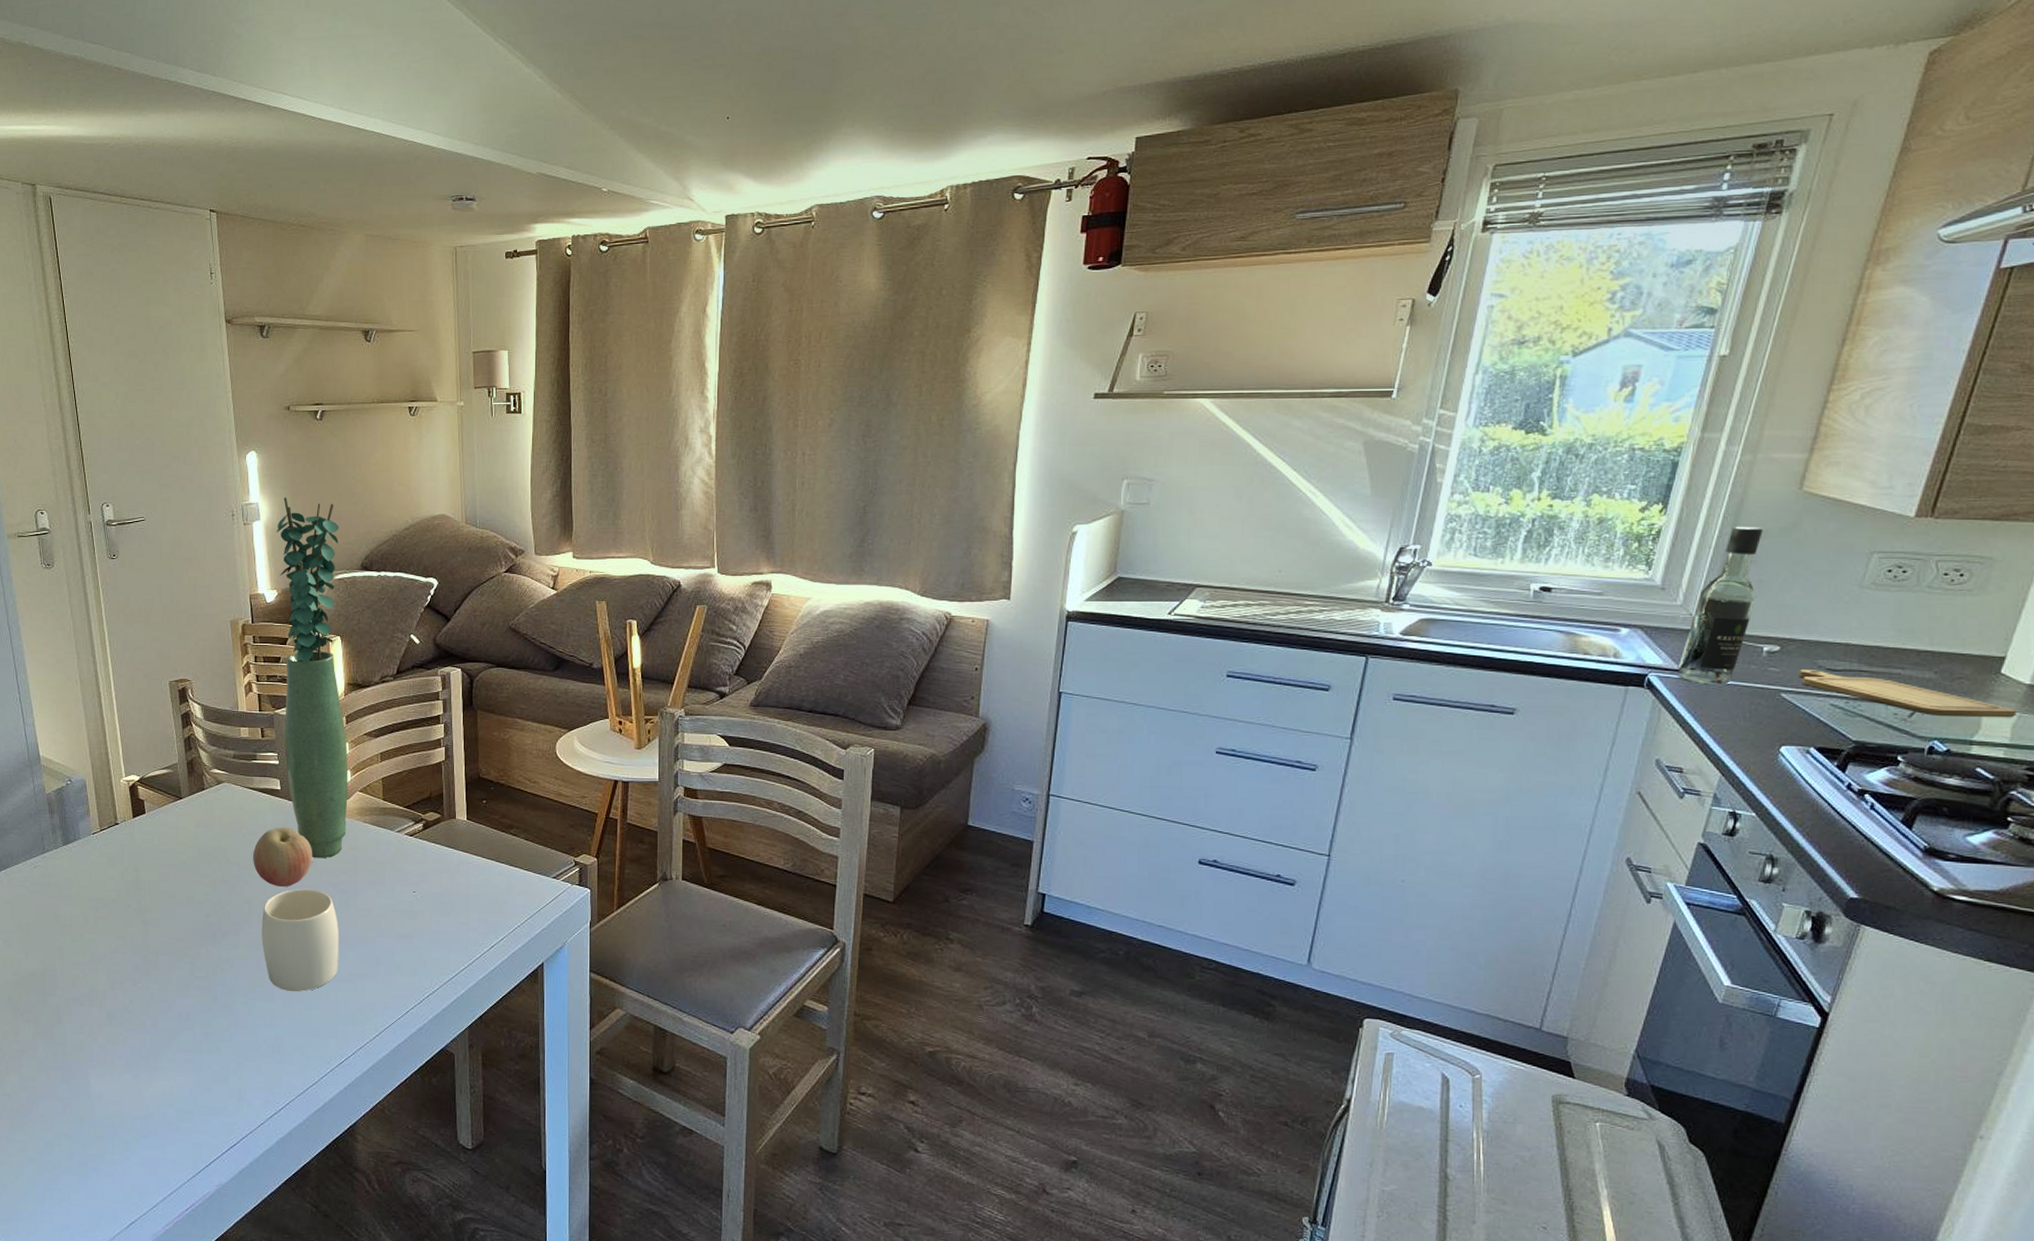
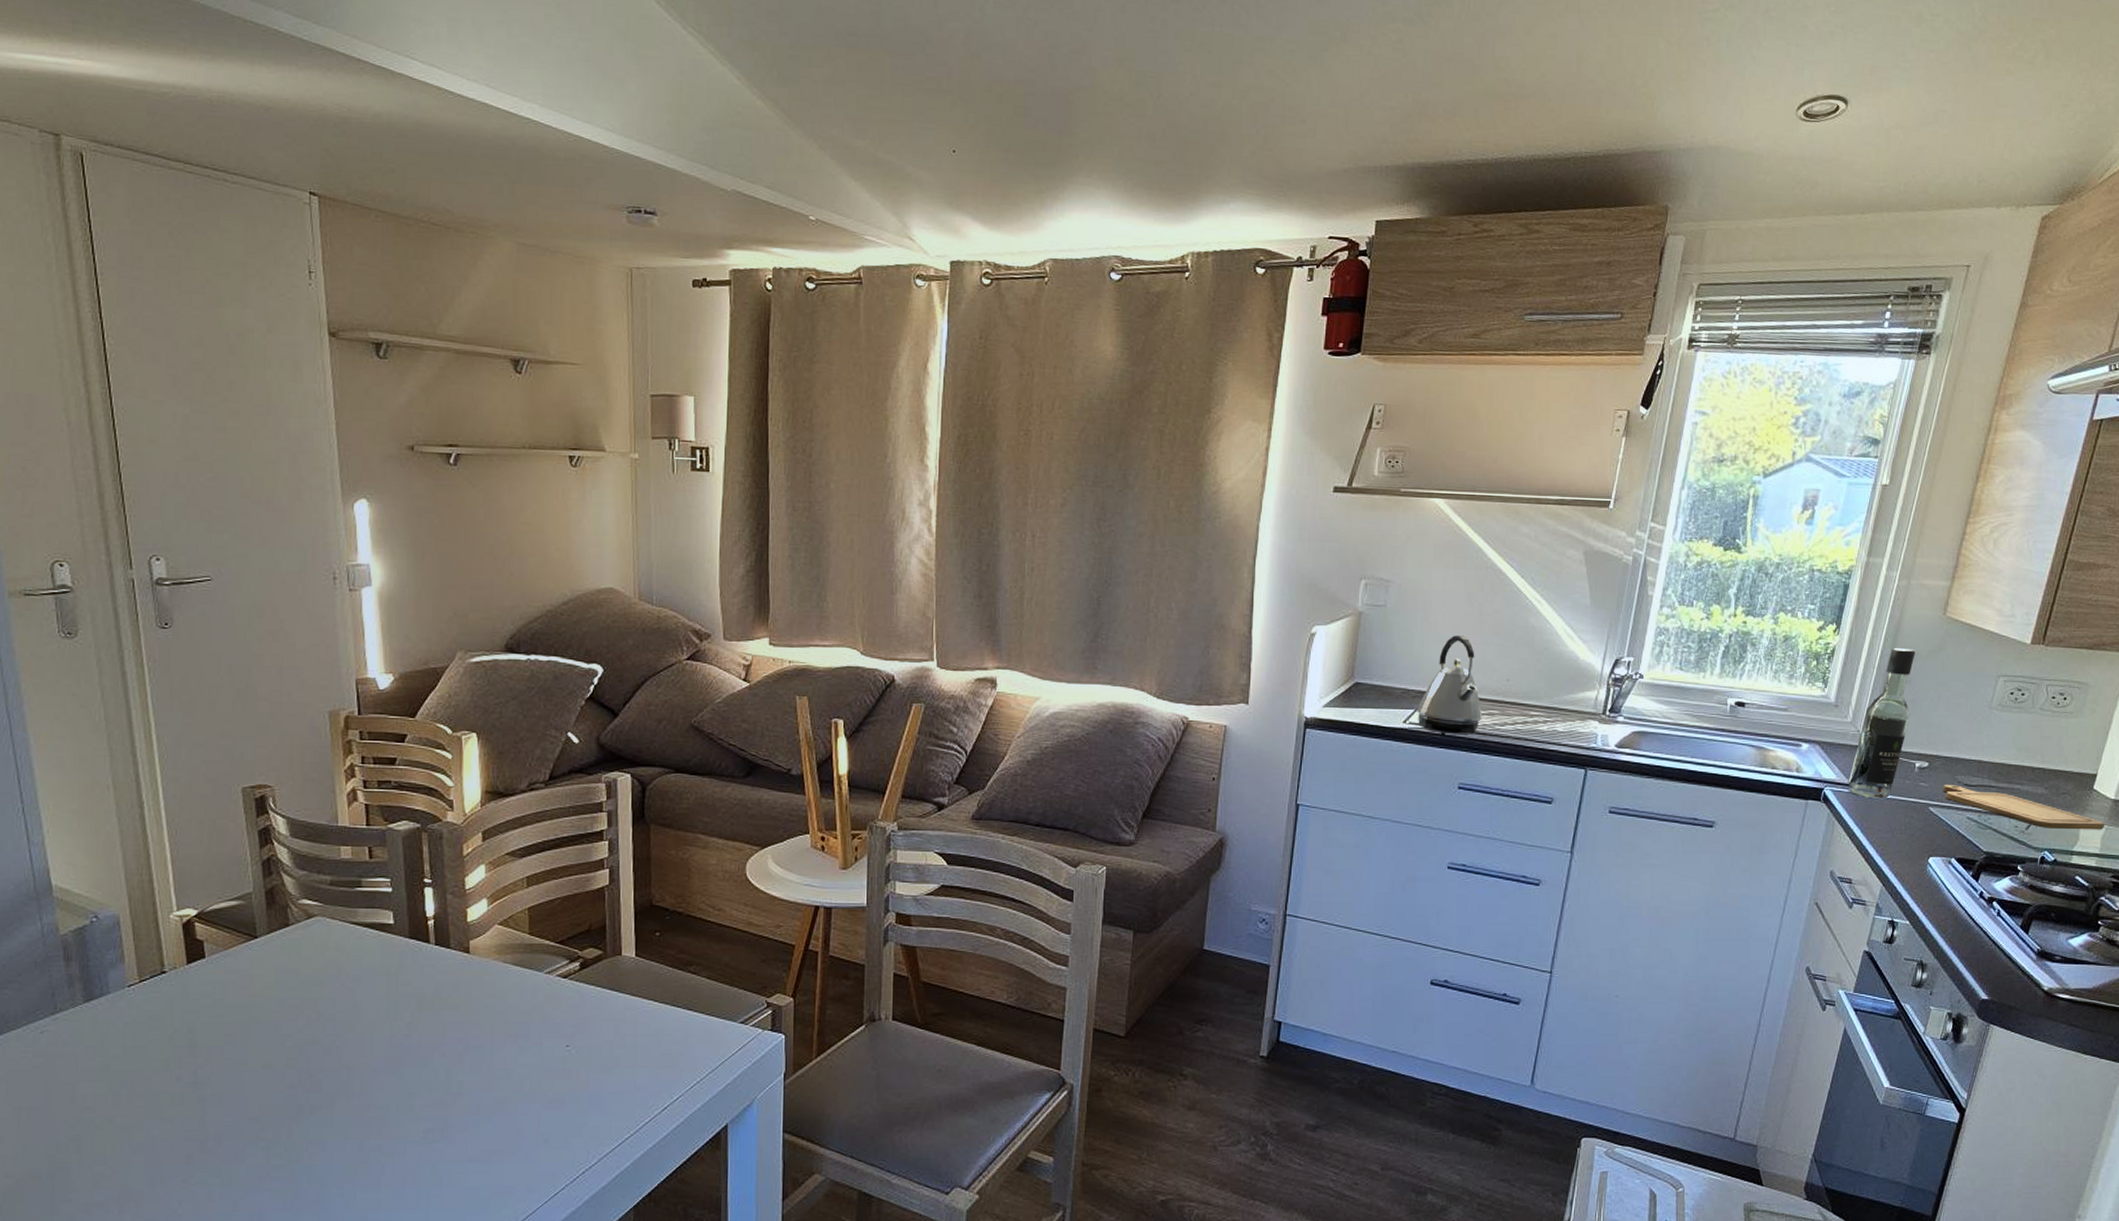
fruit: present [253,827,313,888] -> none [355,970,436,1047]
mug: present [261,888,339,992] -> none [365,1047,469,1178]
vase: present [276,497,348,859] -> none [393,558,485,1009]
kettle: none [1182,529,1253,625] -> present [1417,635,1483,735]

